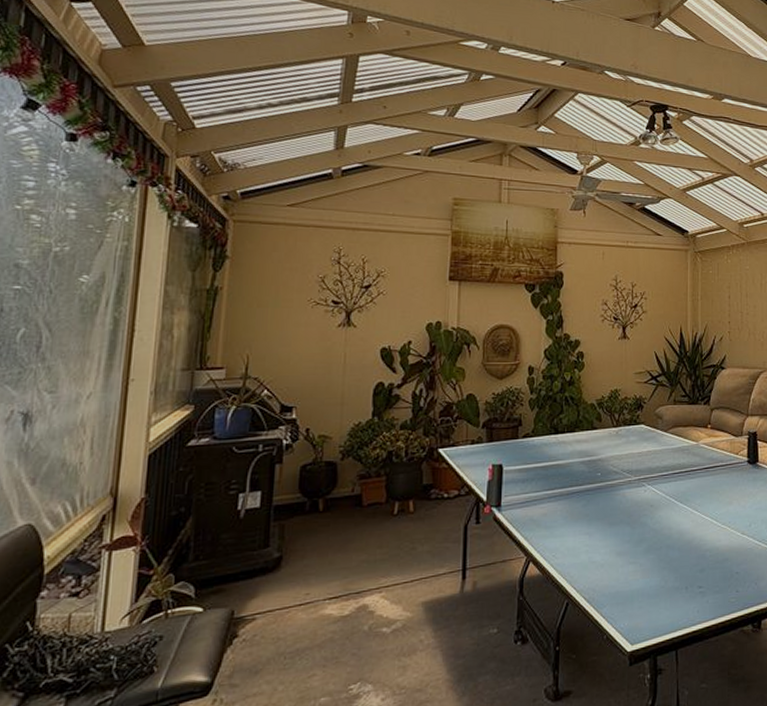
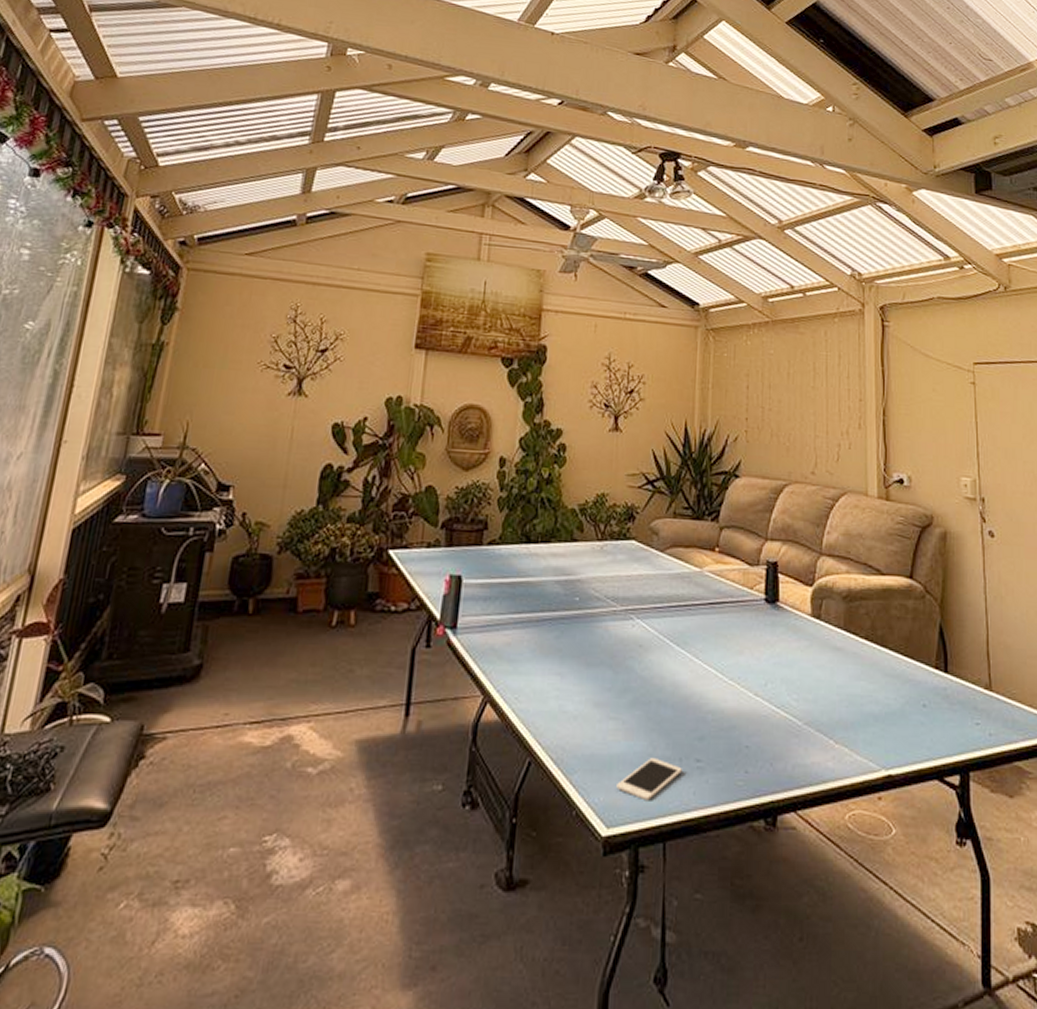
cell phone: none [637,589,688,622] -> present [616,758,682,801]

